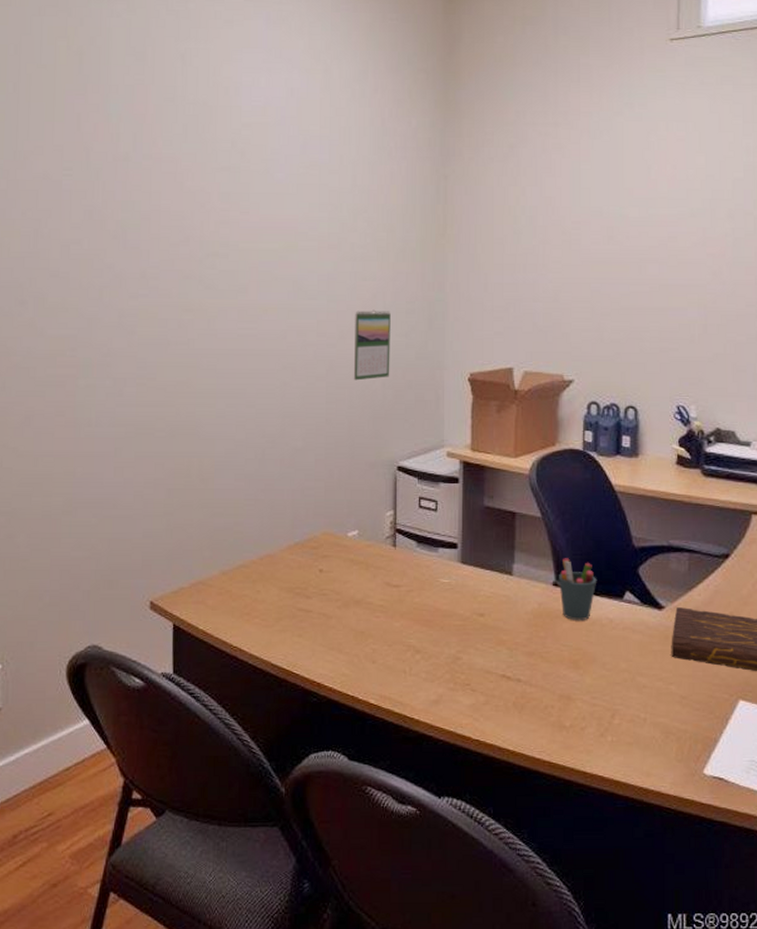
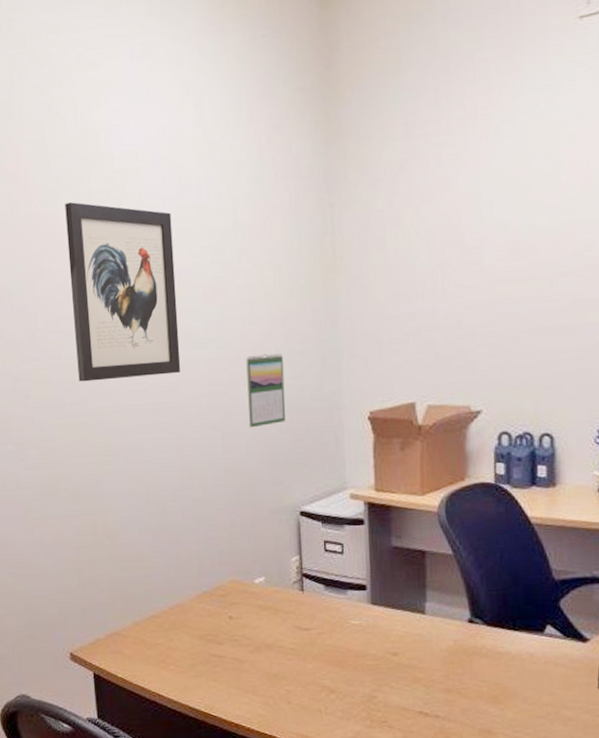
wall art: none [187,148,293,323] -> present [65,202,181,382]
pen holder: present [559,558,597,620] -> none [474,594,515,656]

